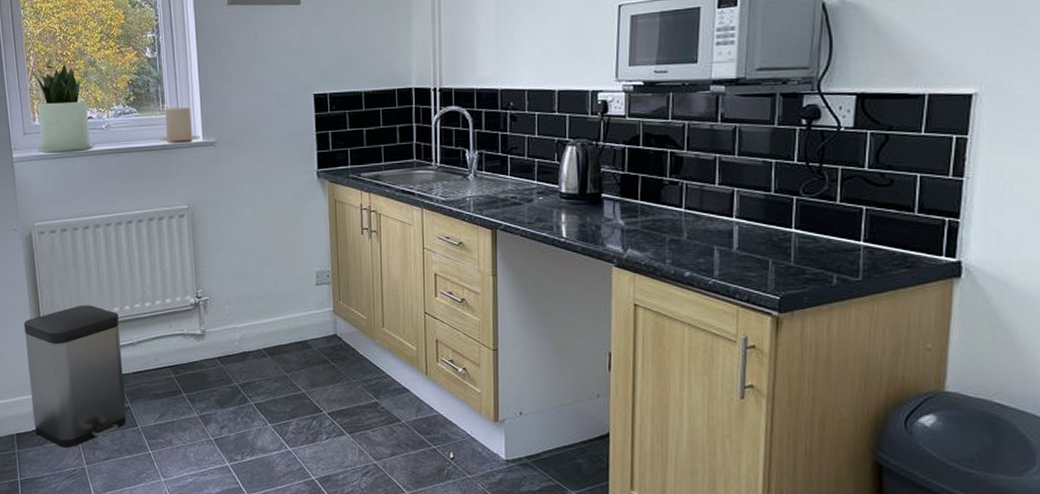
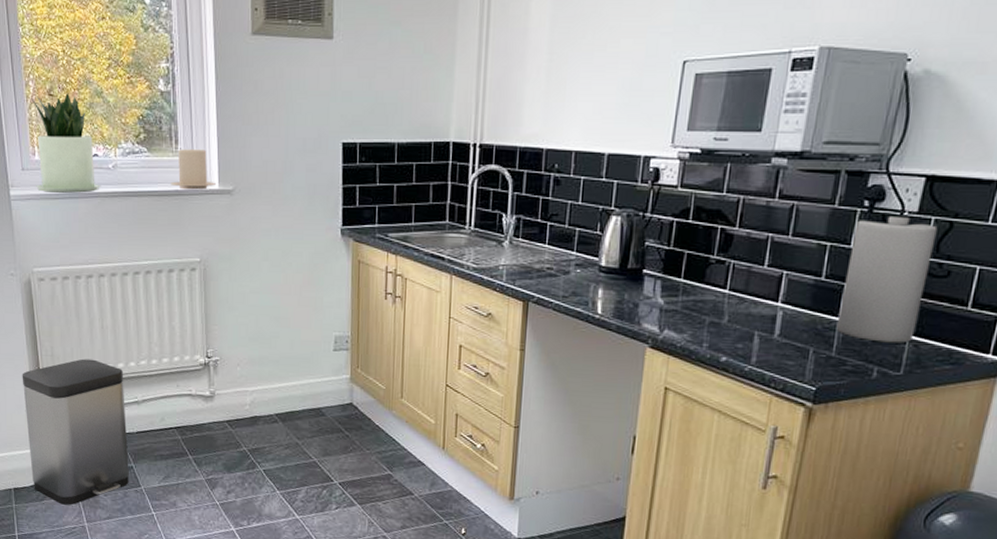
paper towel holder: none [791,132,875,250] -> present [836,216,938,343]

